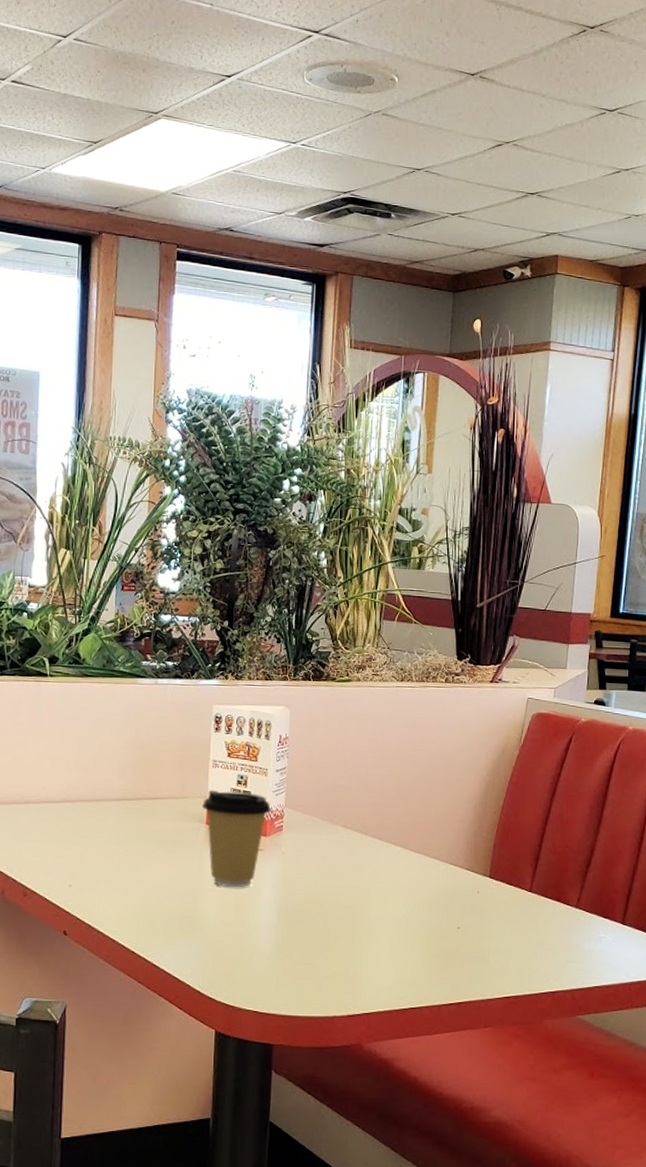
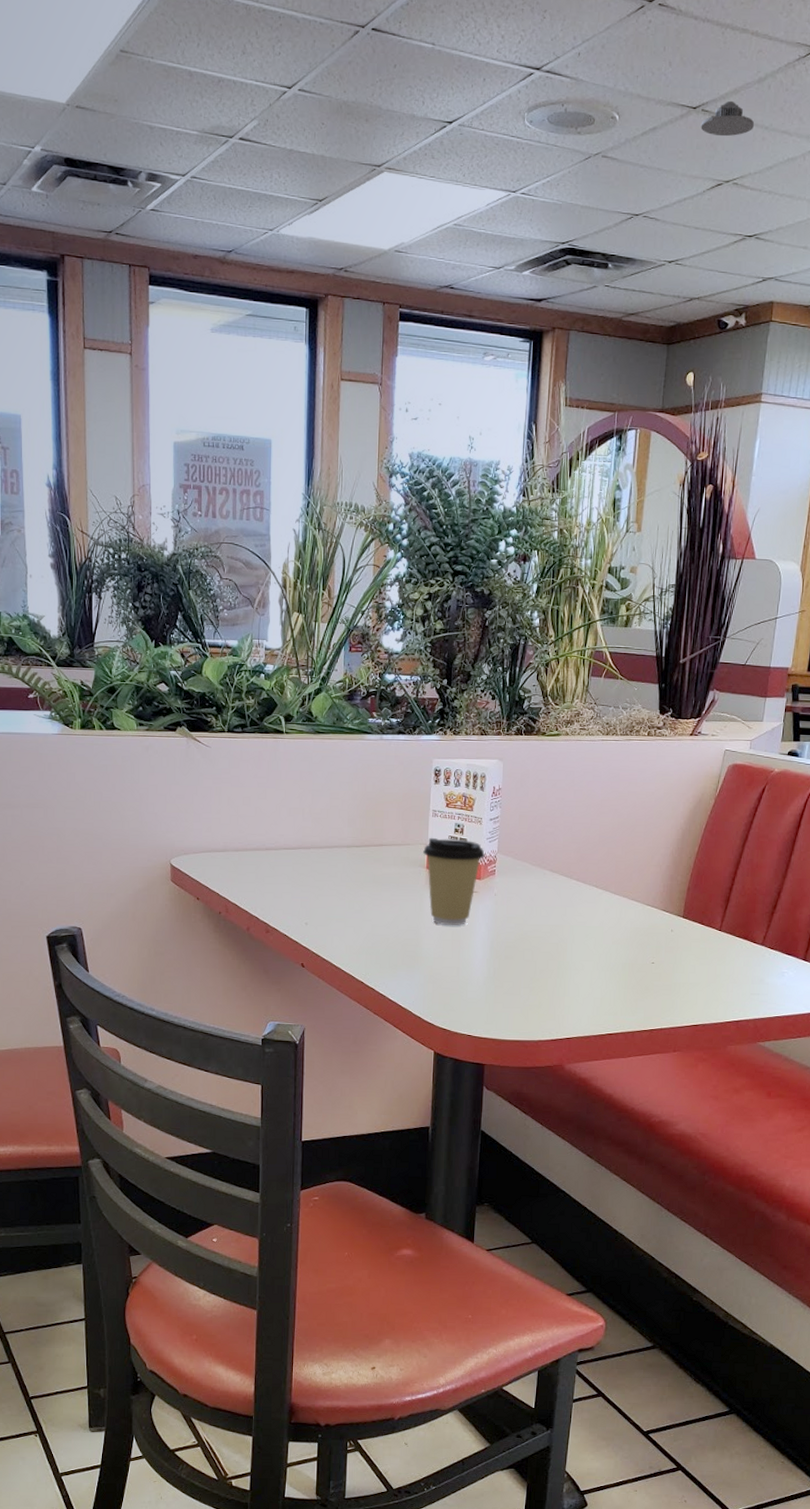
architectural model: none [479,69,532,102] -> present [701,100,755,137]

